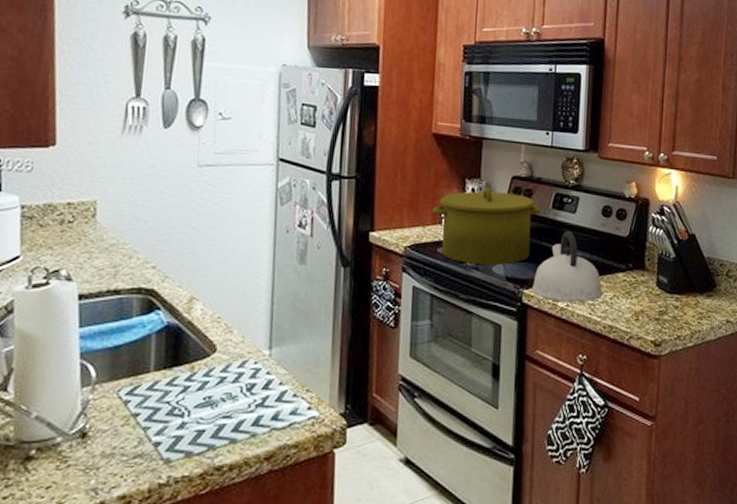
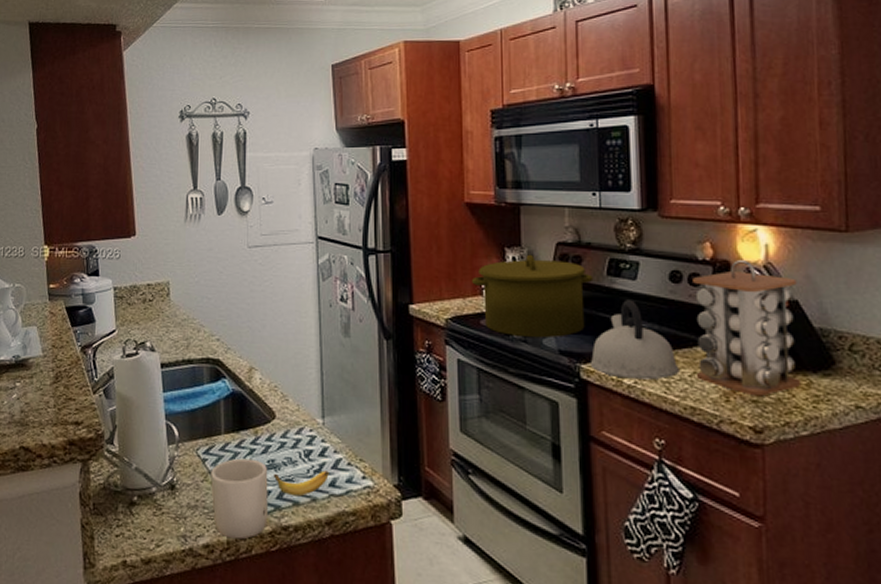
mug: none [133,397,204,486] -> present [211,458,268,540]
banana: none [208,404,272,433] -> present [273,470,329,497]
spice rack: none [616,198,696,315] -> present [693,259,802,397]

